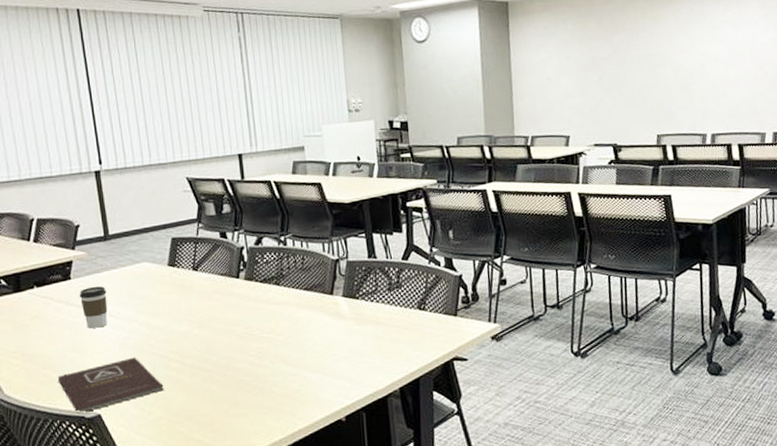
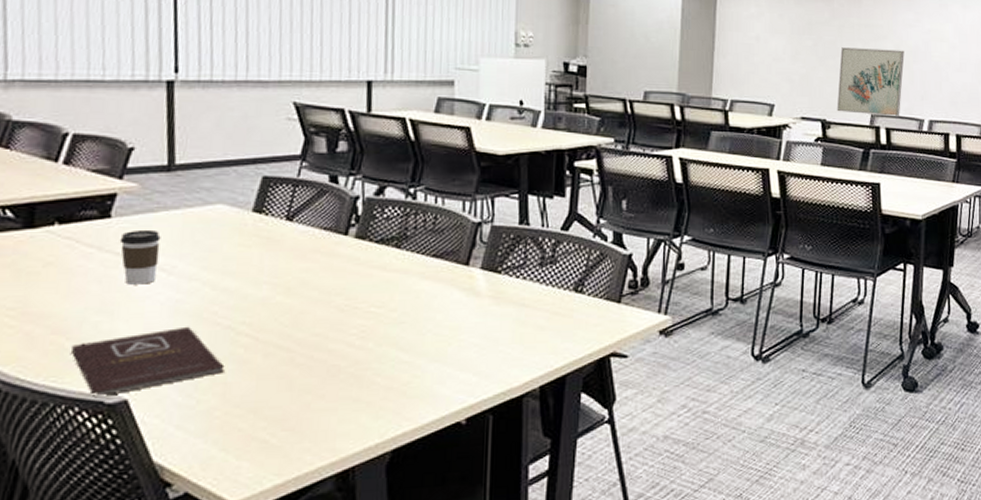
wall art: none [624,74,684,136] -> present [836,47,905,117]

